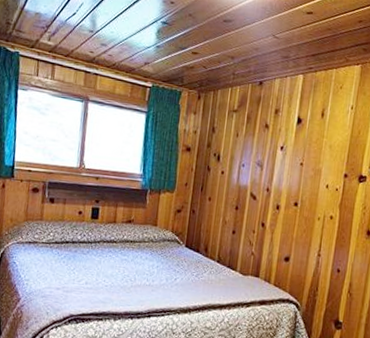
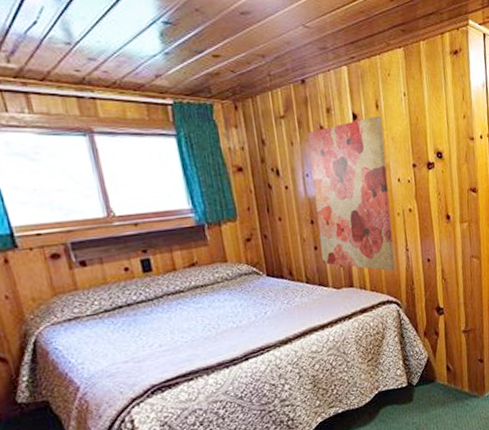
wall art: none [237,123,325,272] -> present [307,115,395,271]

